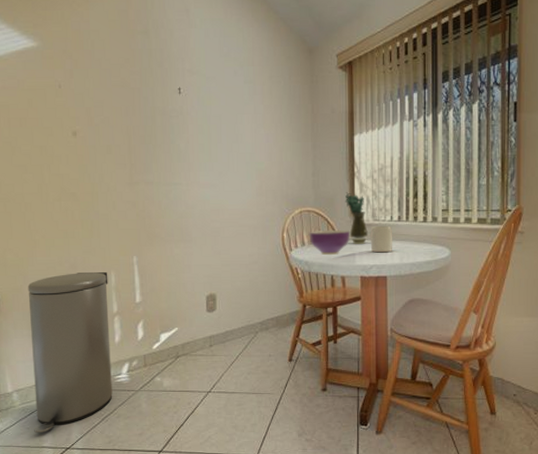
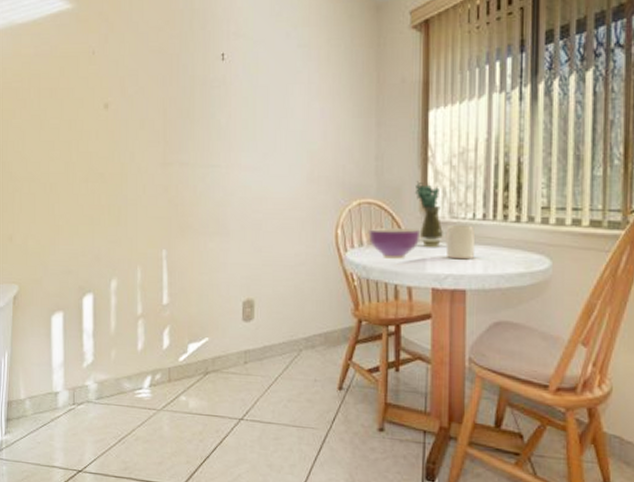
pedal bin: present [27,272,113,433] -> none [45,265,134,450]

